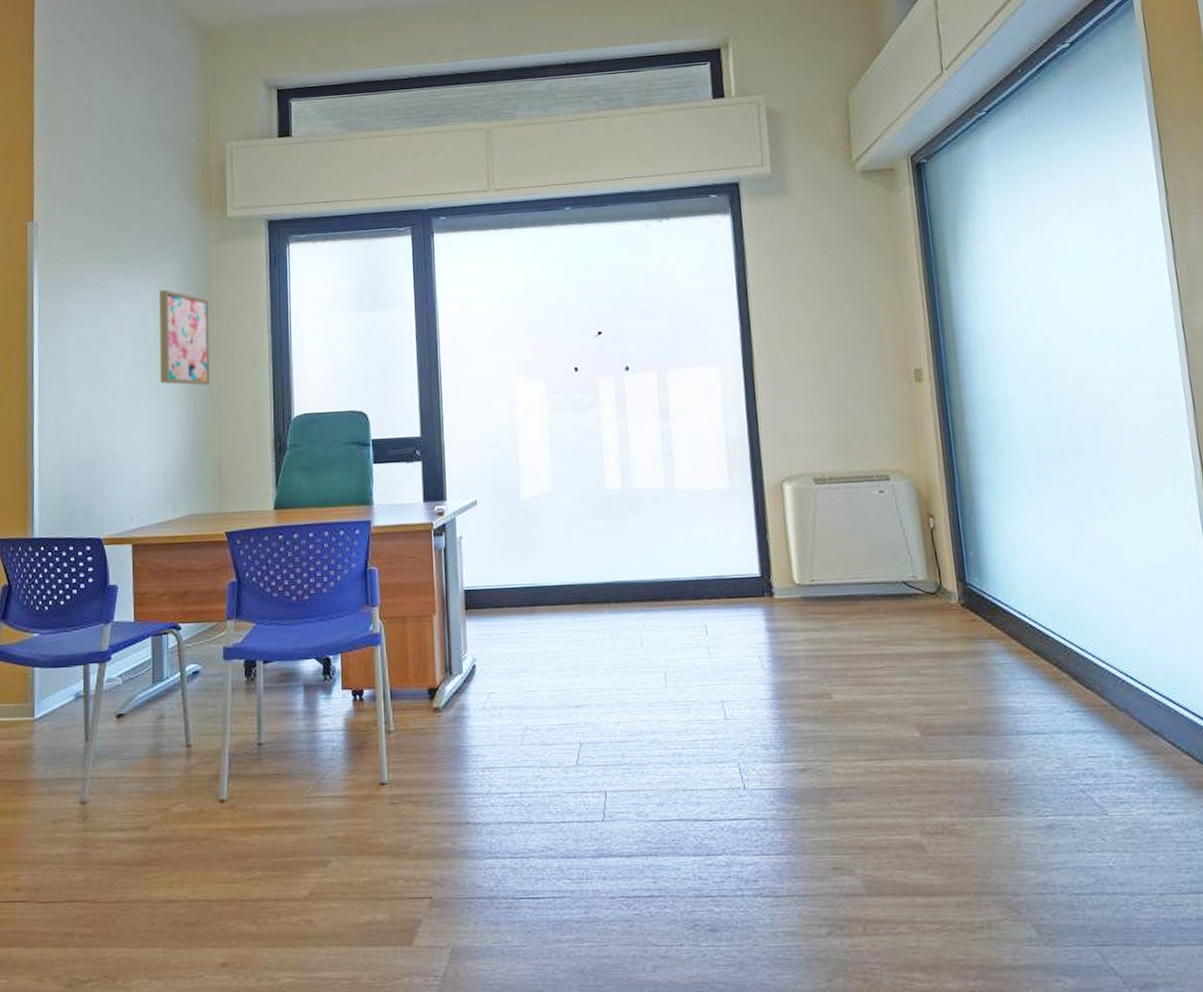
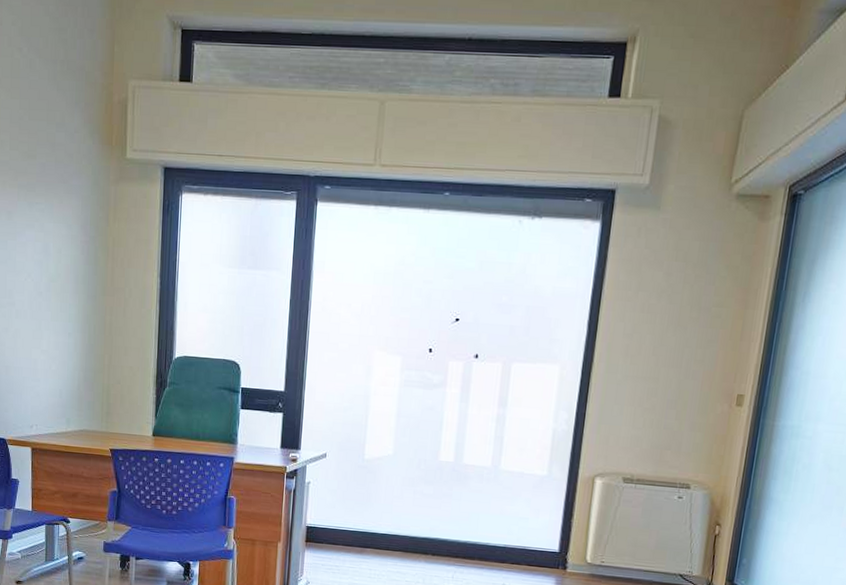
wall art: present [159,290,210,386] -> none [59,223,105,318]

